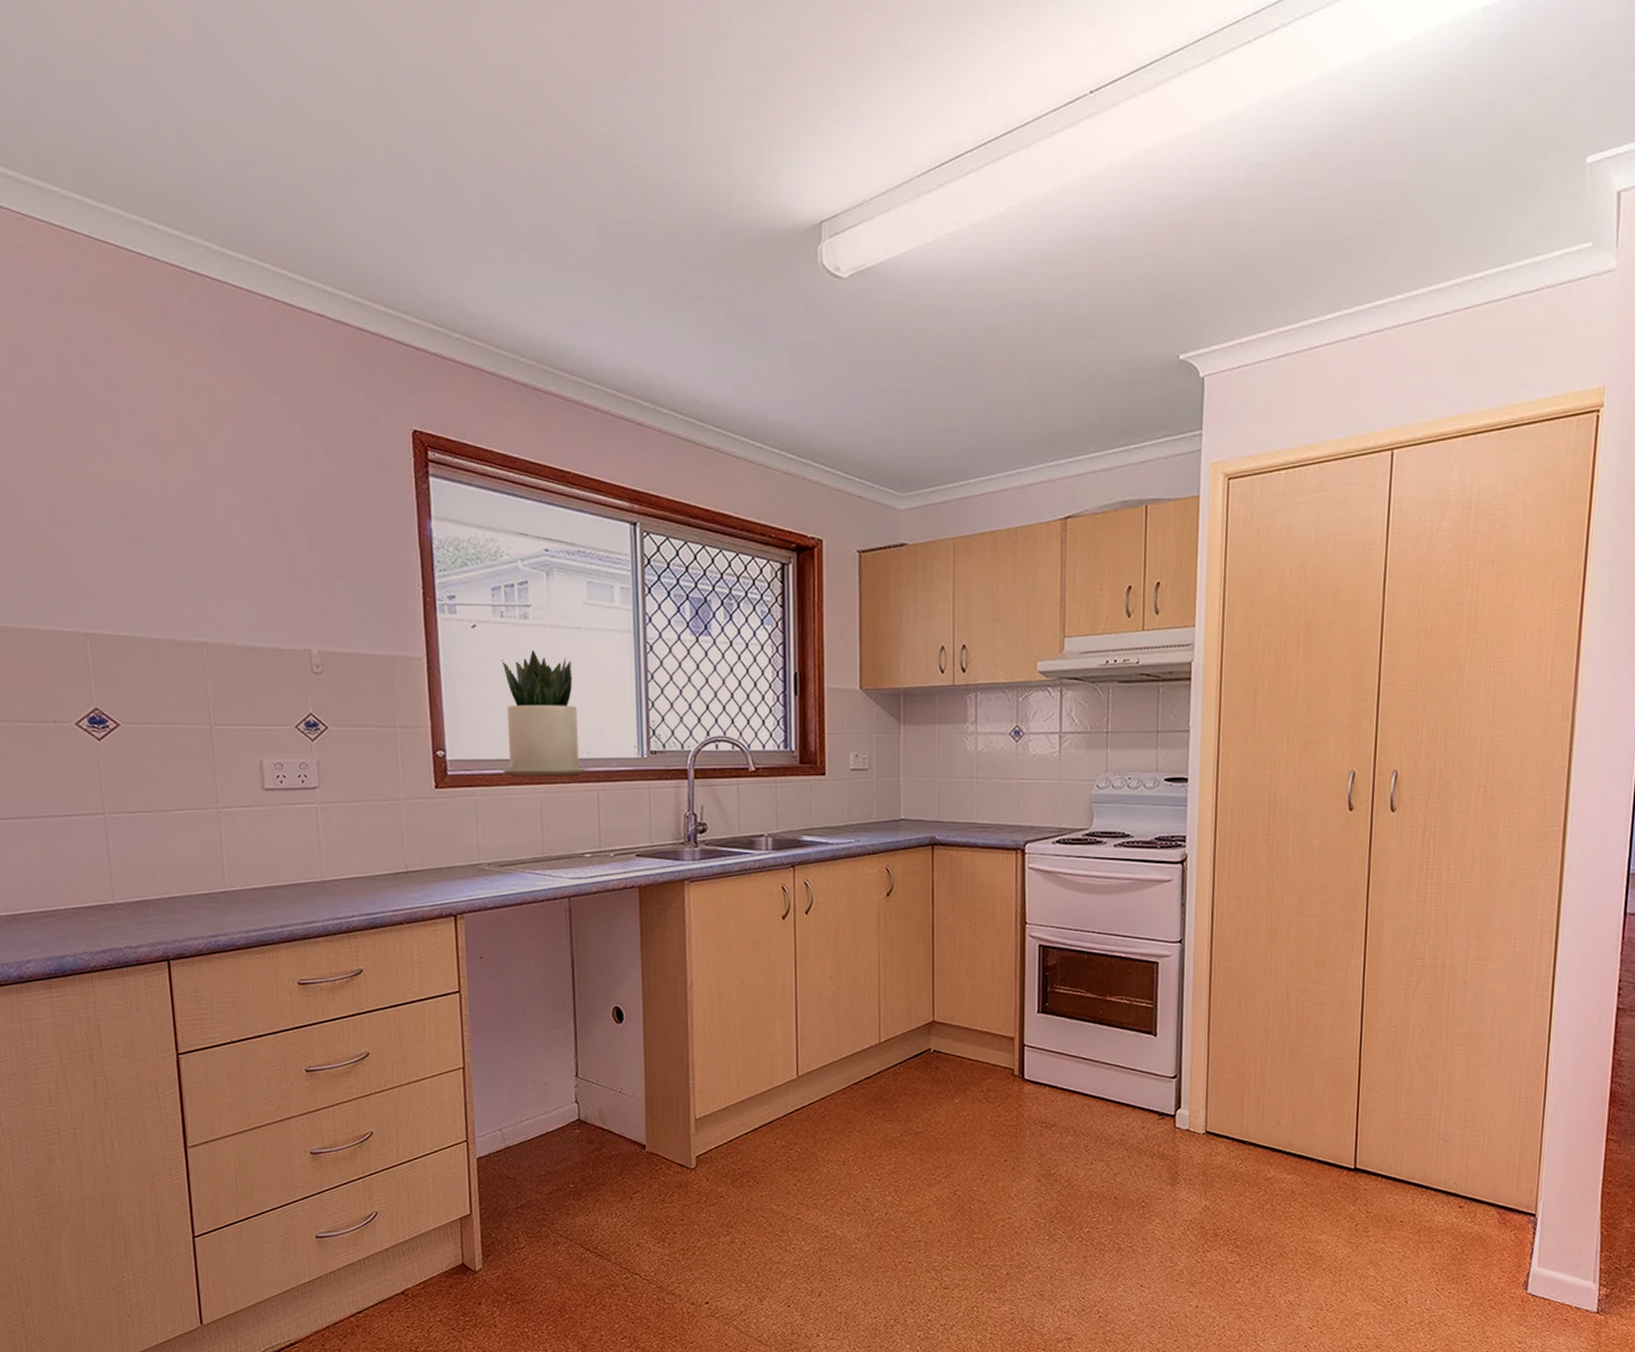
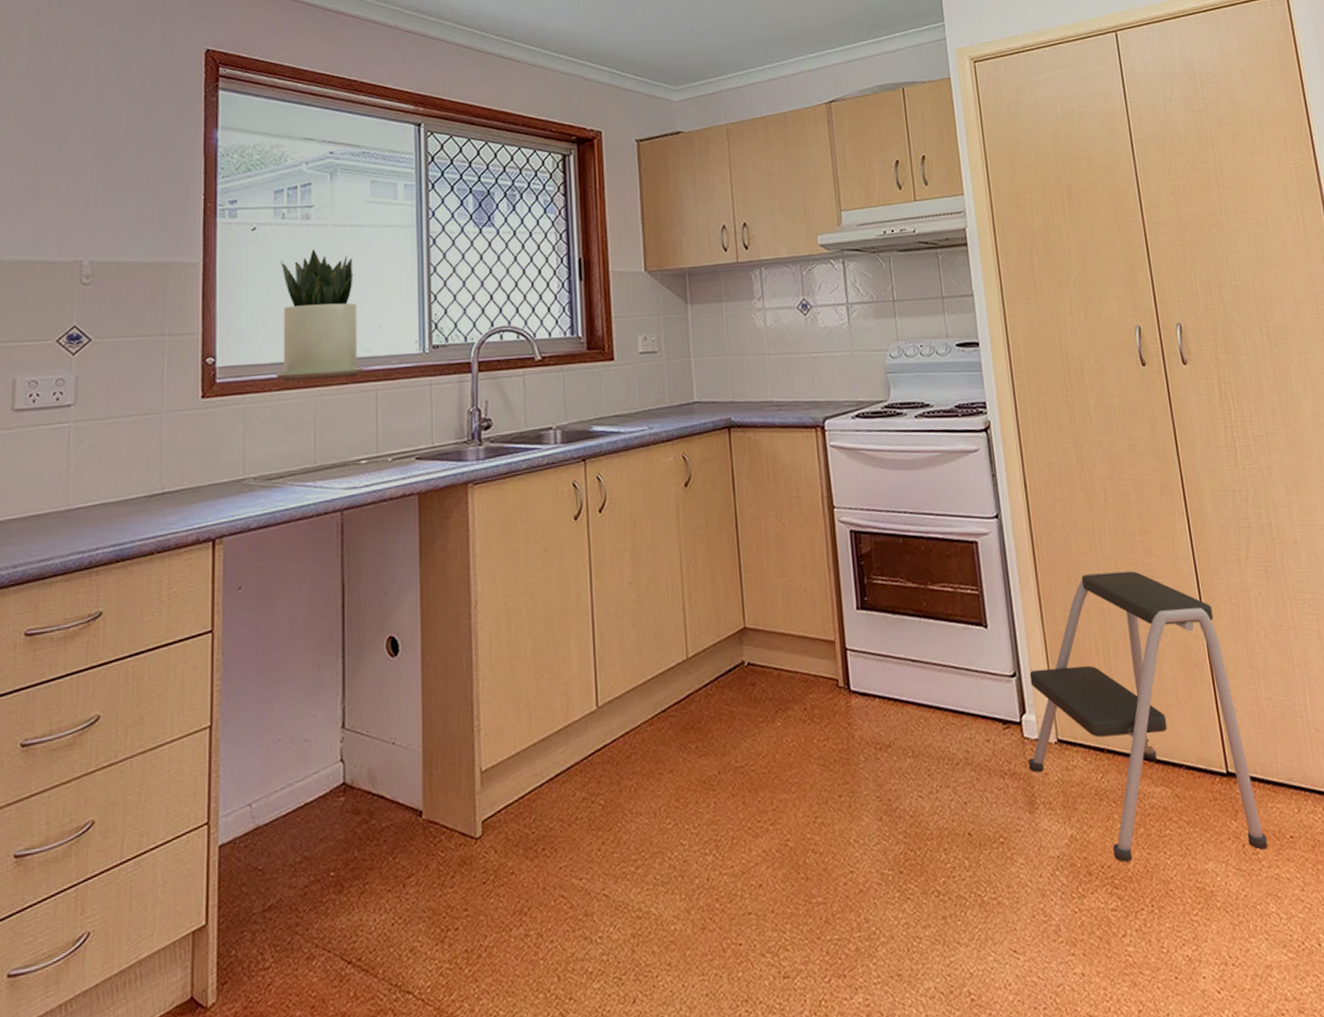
step stool: none [1176,997,1379,1229] -> present [1028,571,1268,863]

